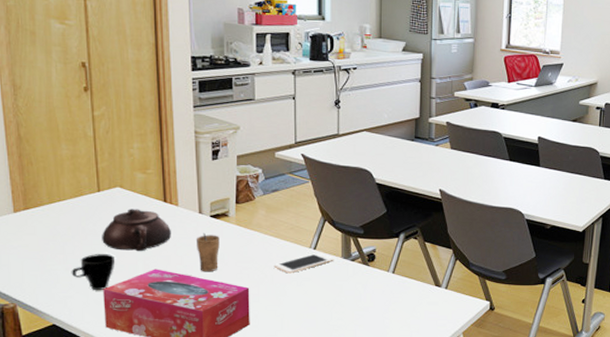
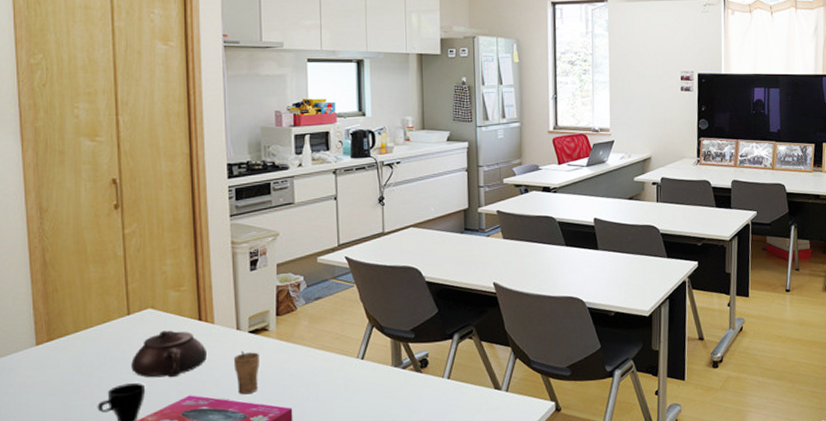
cell phone: present [273,252,334,274] -> none [318,362,384,389]

